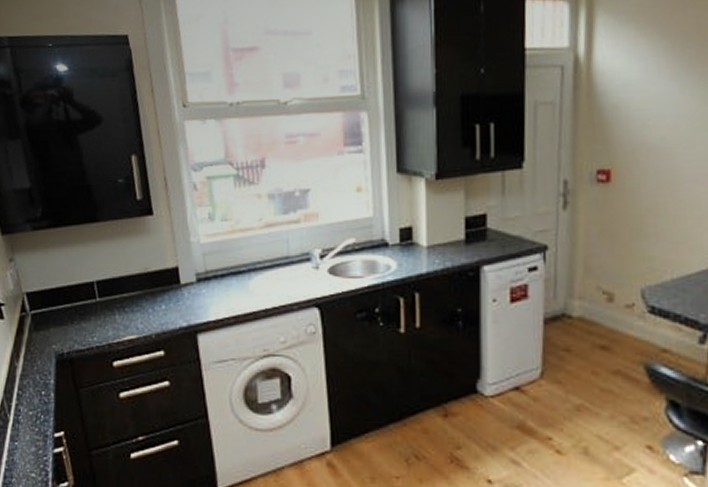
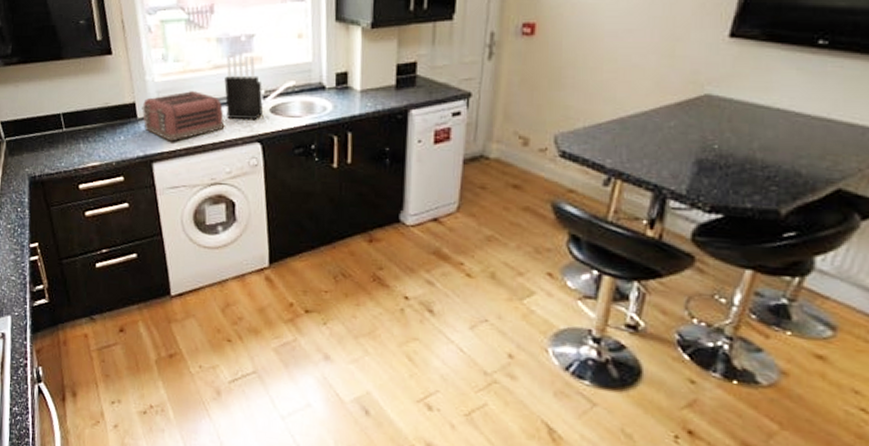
toaster: none [185,252,278,309] -> present [142,91,225,142]
knife block: none [277,211,320,283] -> present [224,55,263,121]

